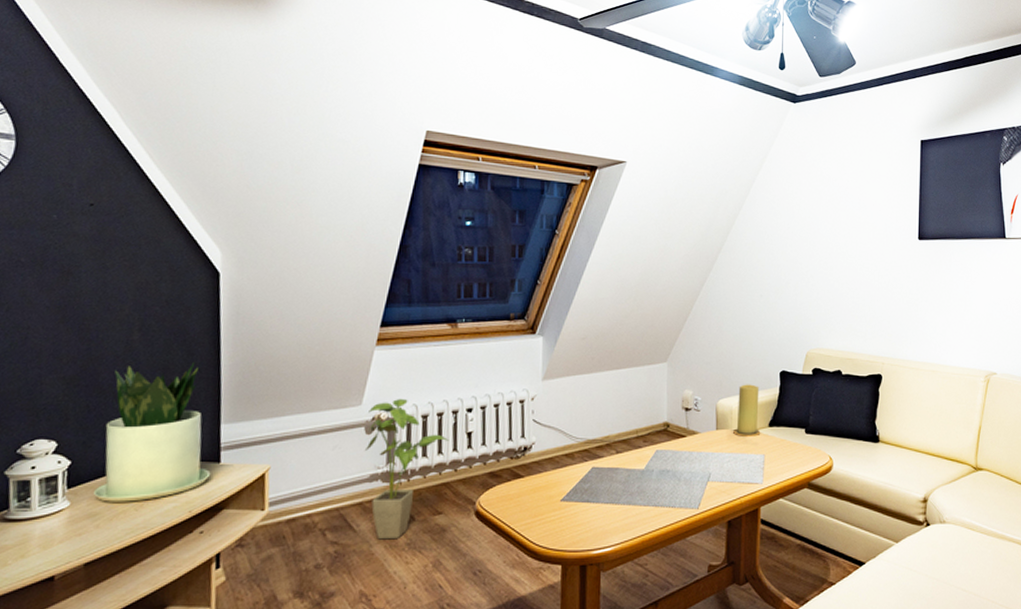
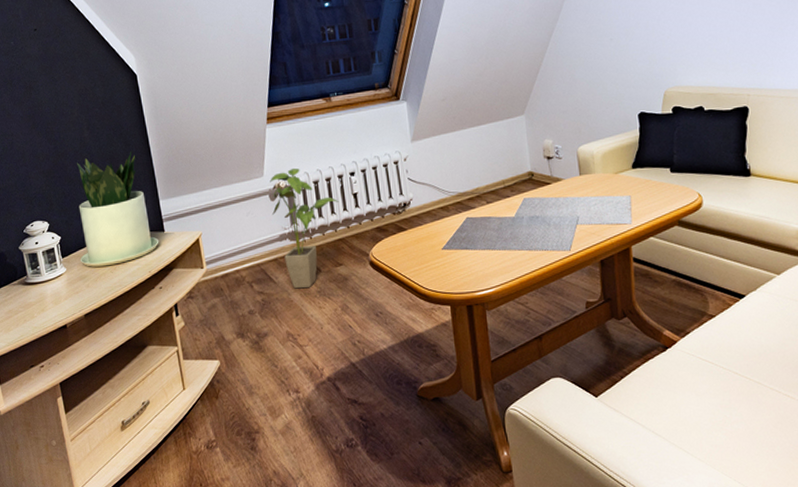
candle: present [733,384,761,437] -> none [597,128,625,180]

